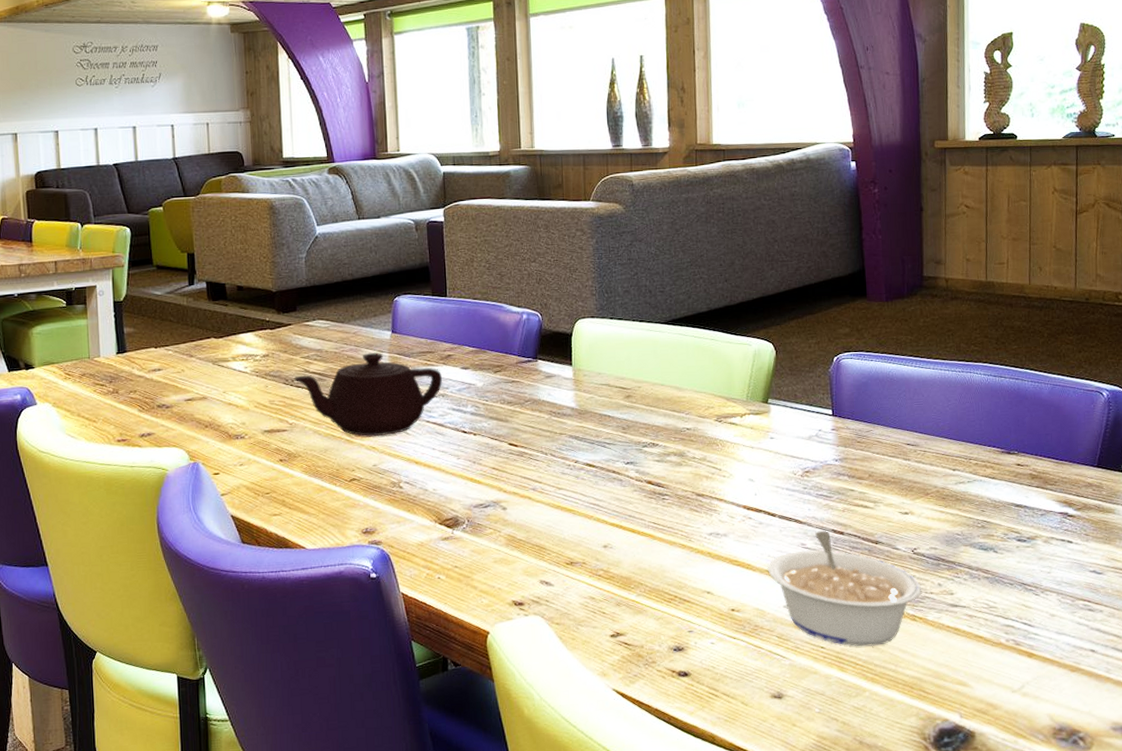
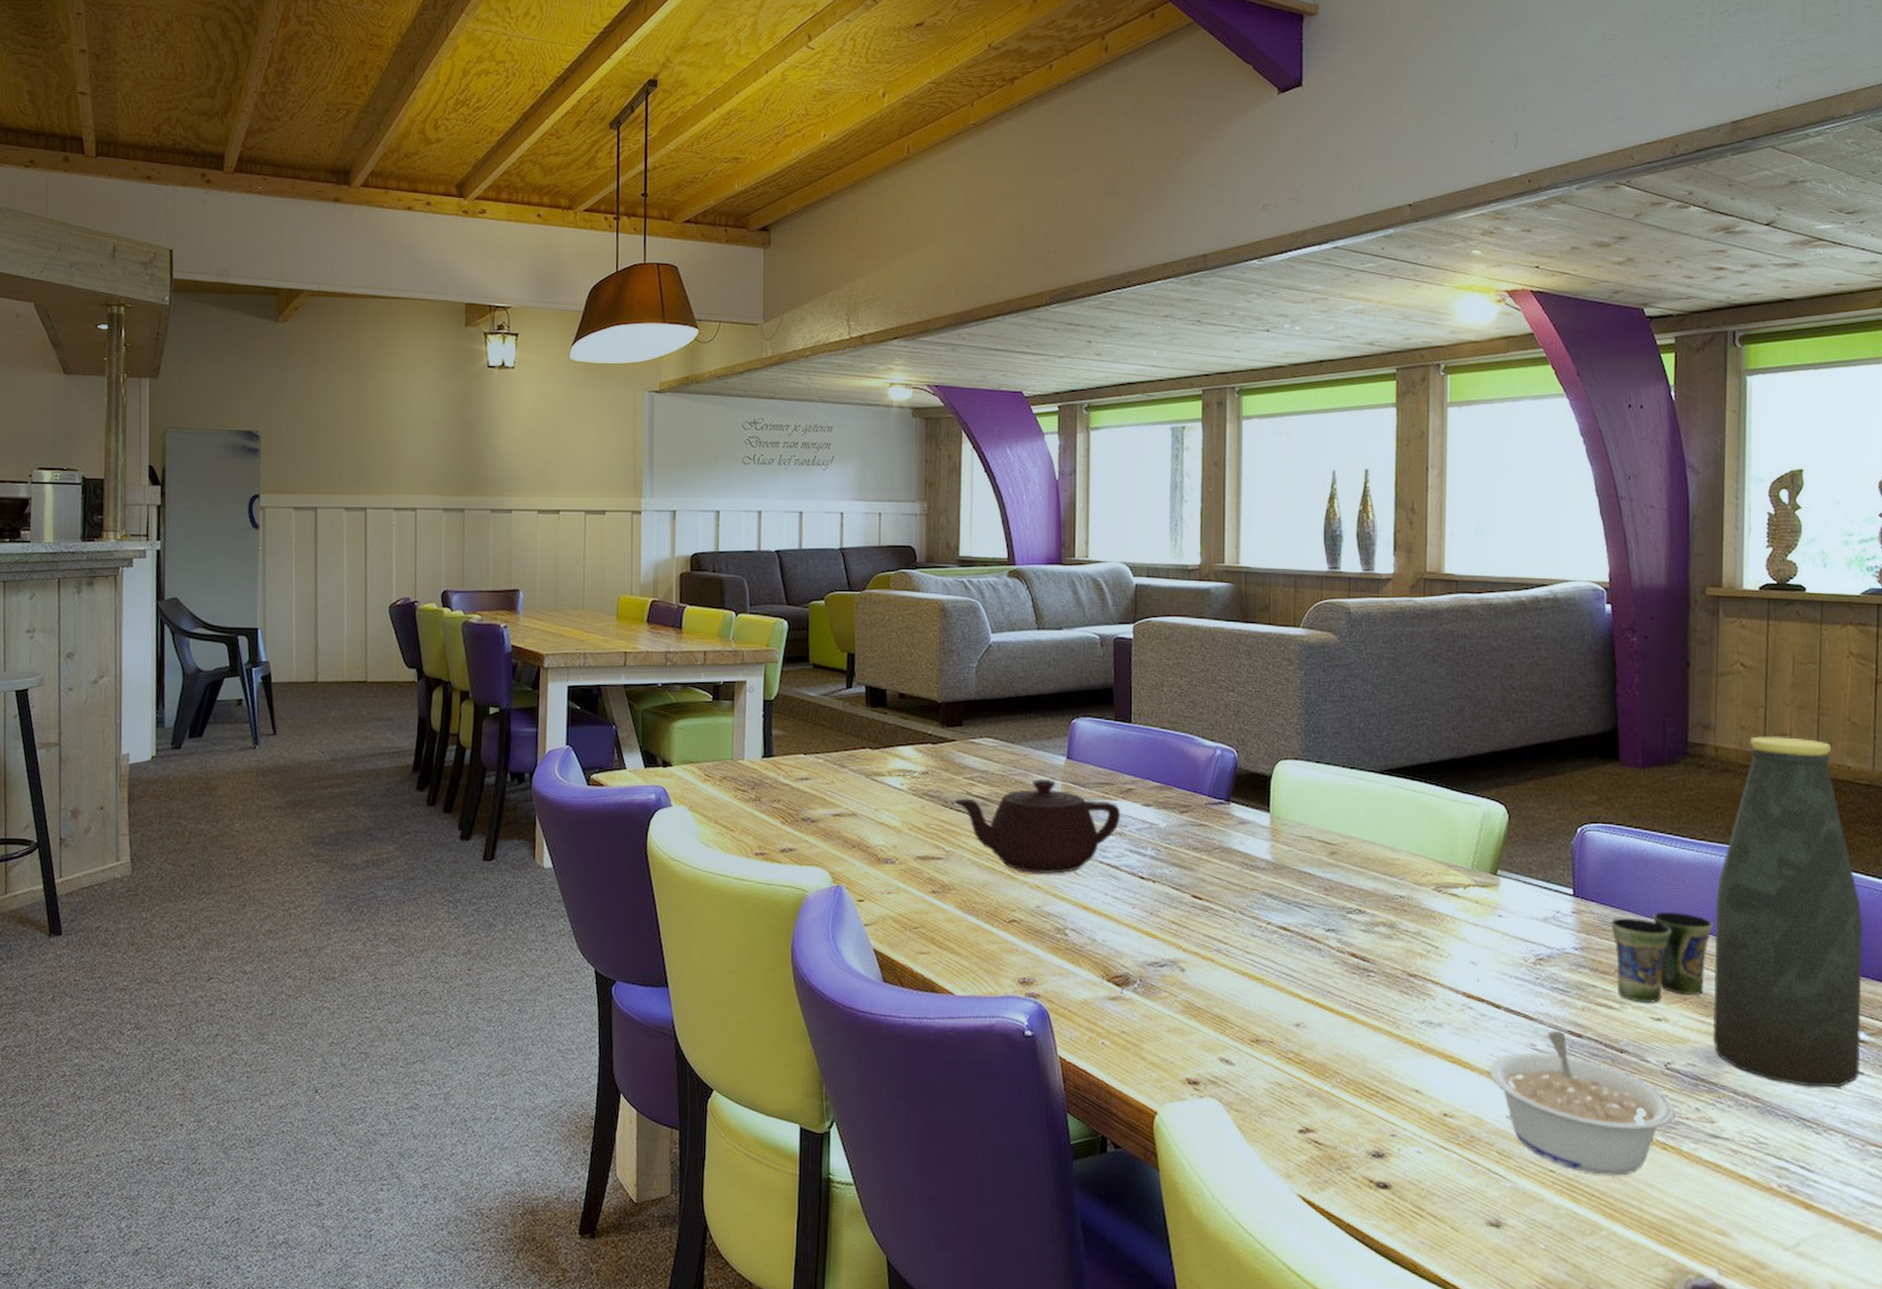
cup: none [864,422,949,501] -> present [1611,911,1714,1004]
bottle: none [949,265,1070,557] -> present [1712,736,1863,1087]

